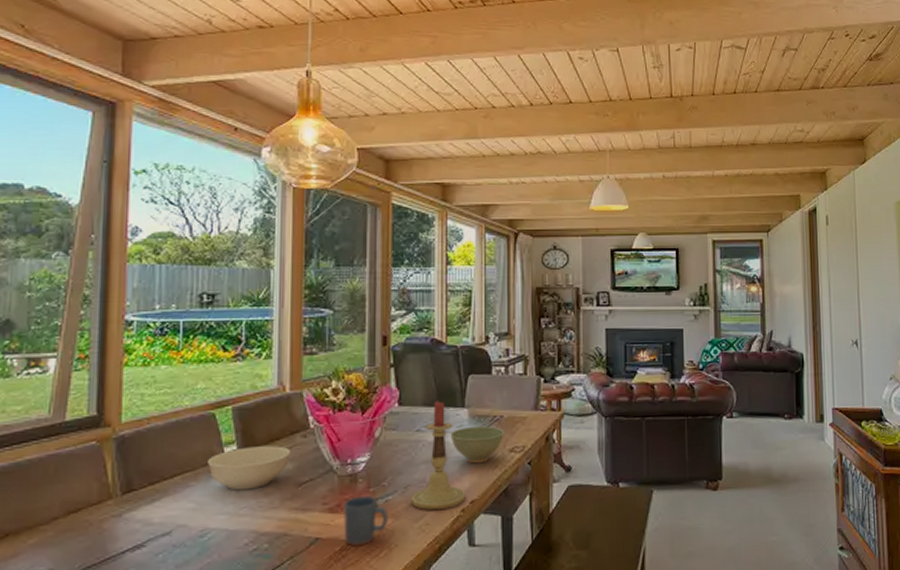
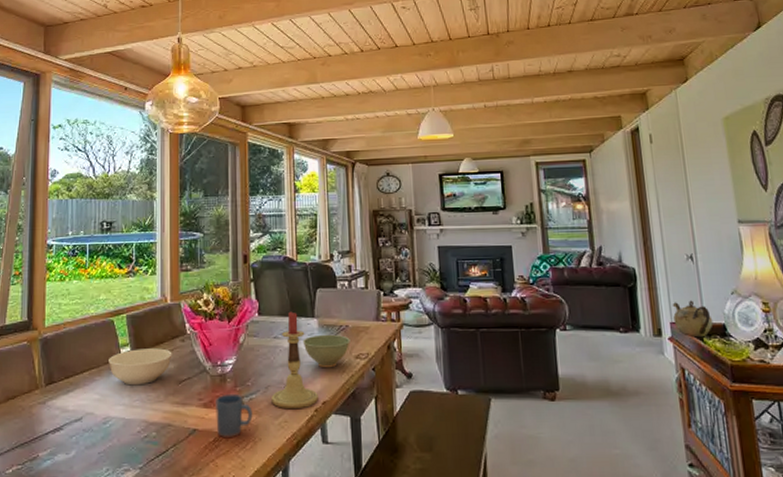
teapot: none [835,386,872,423] -> present [672,300,713,338]

